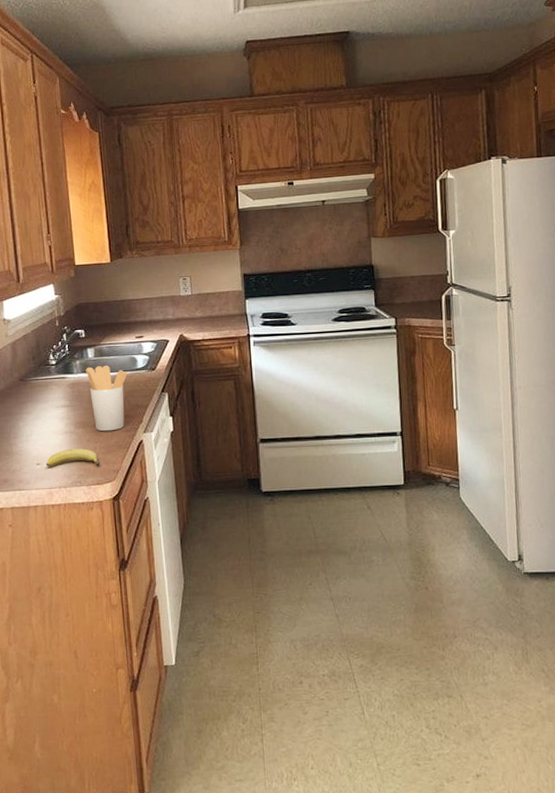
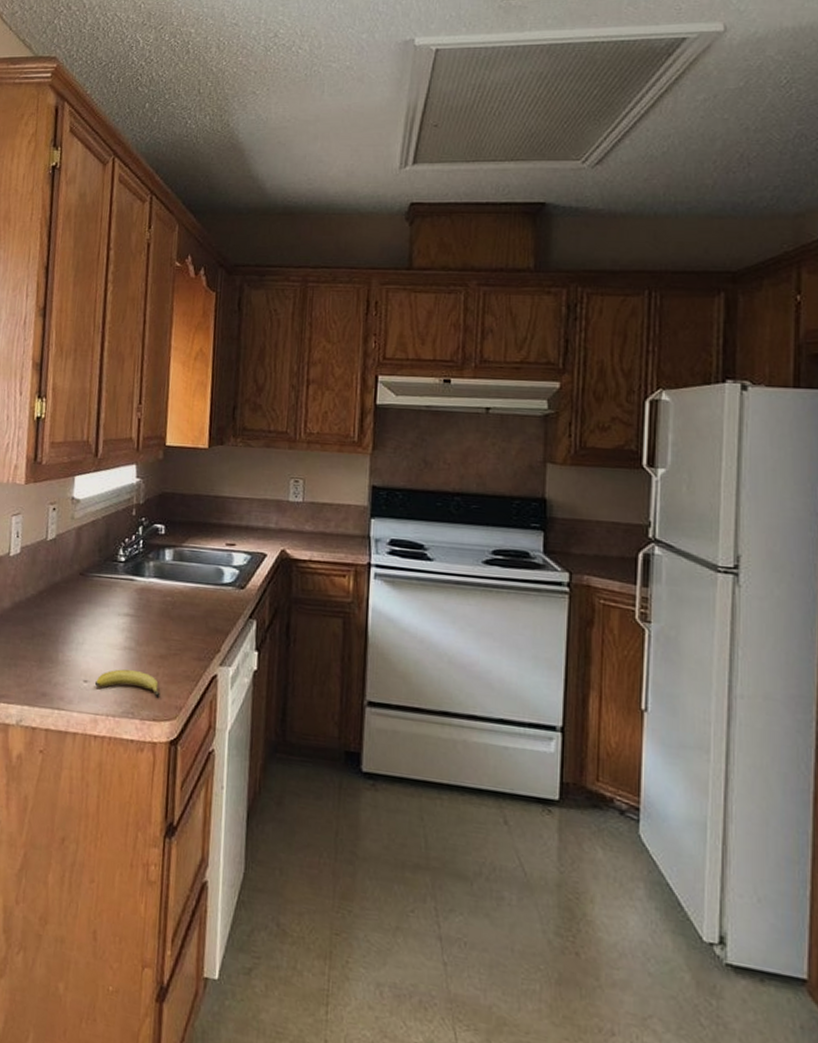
utensil holder: present [86,366,128,432] -> none [159,571,210,657]

